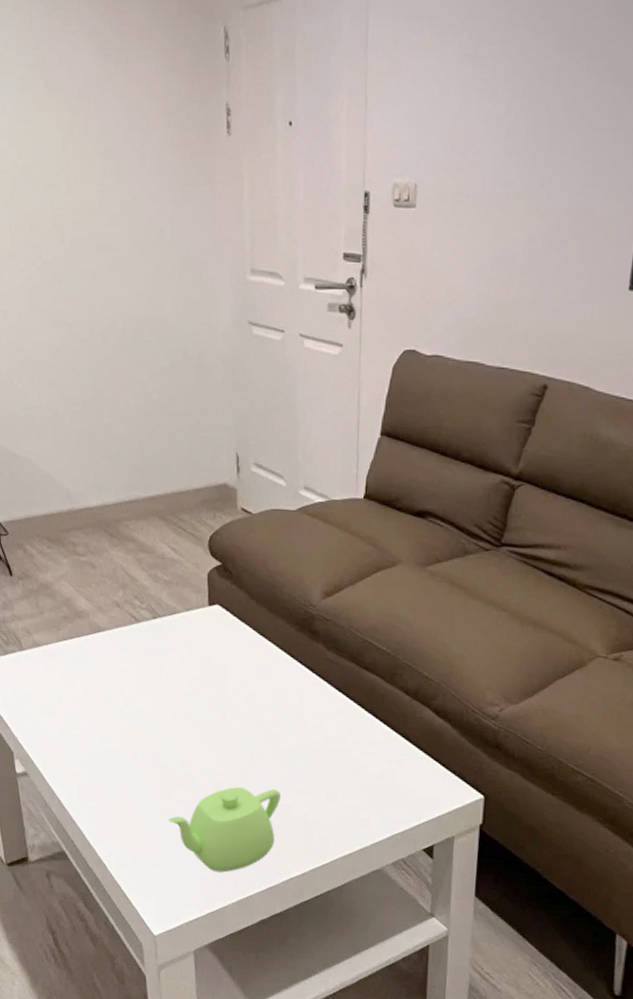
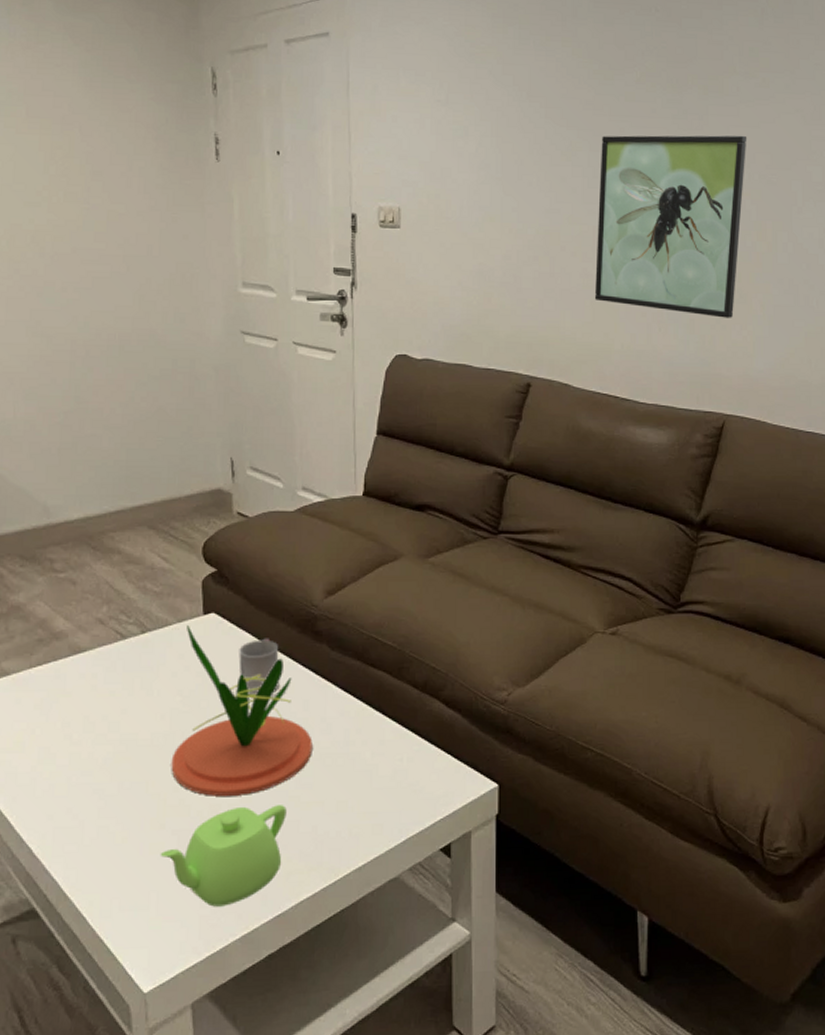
plant: none [178,615,306,777] -> present [171,625,313,796]
cup: none [240,633,278,687] -> present [238,638,280,696]

